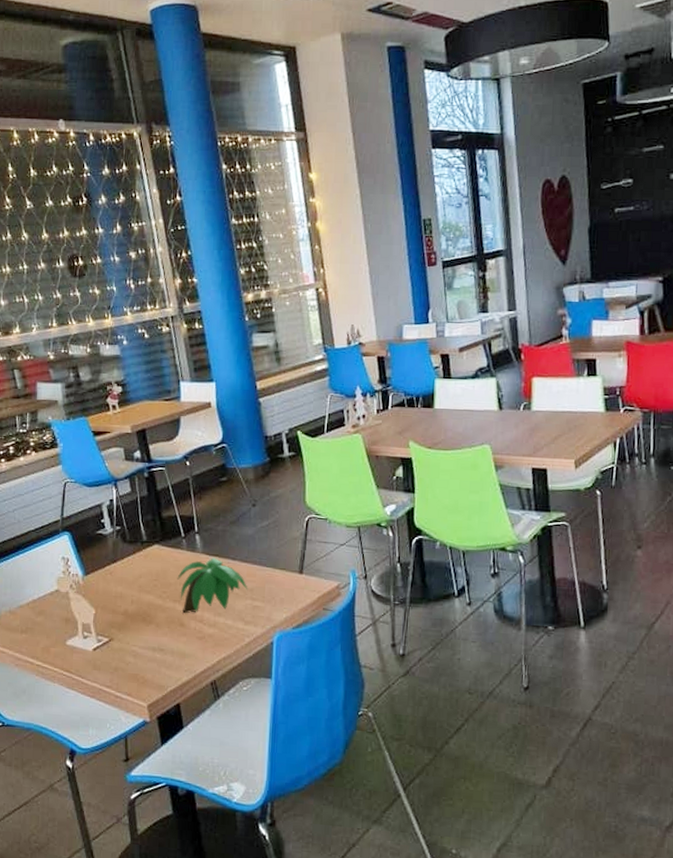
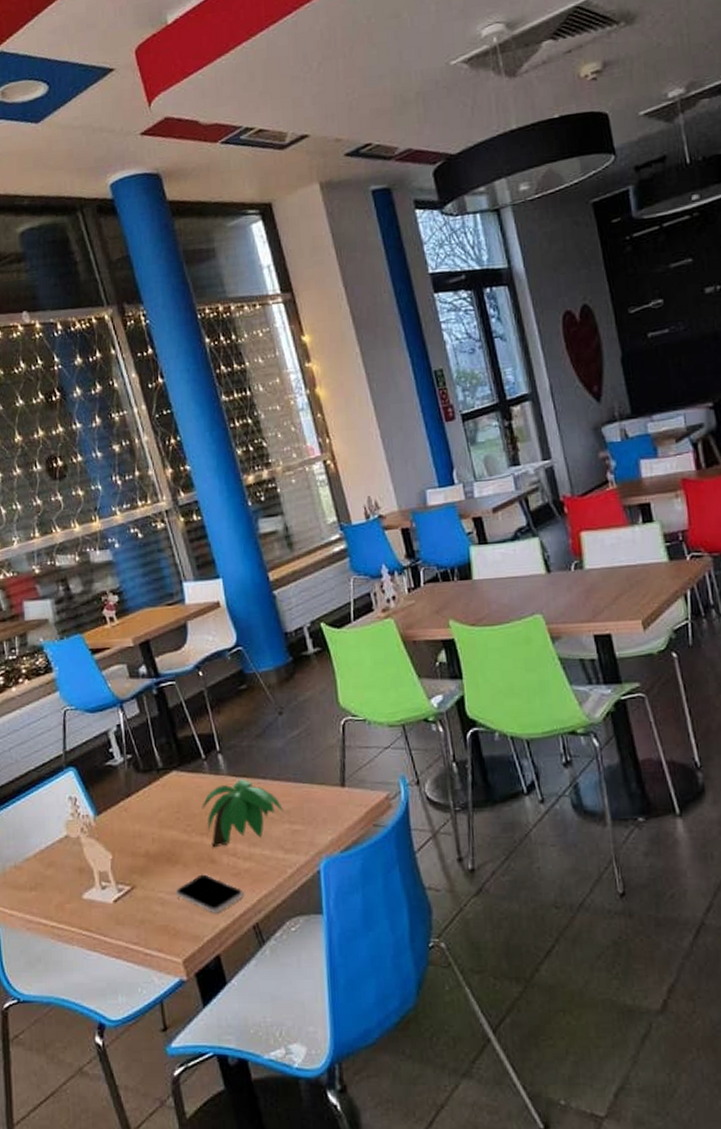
smartphone: none [147,634,206,669] -> present [175,874,244,914]

